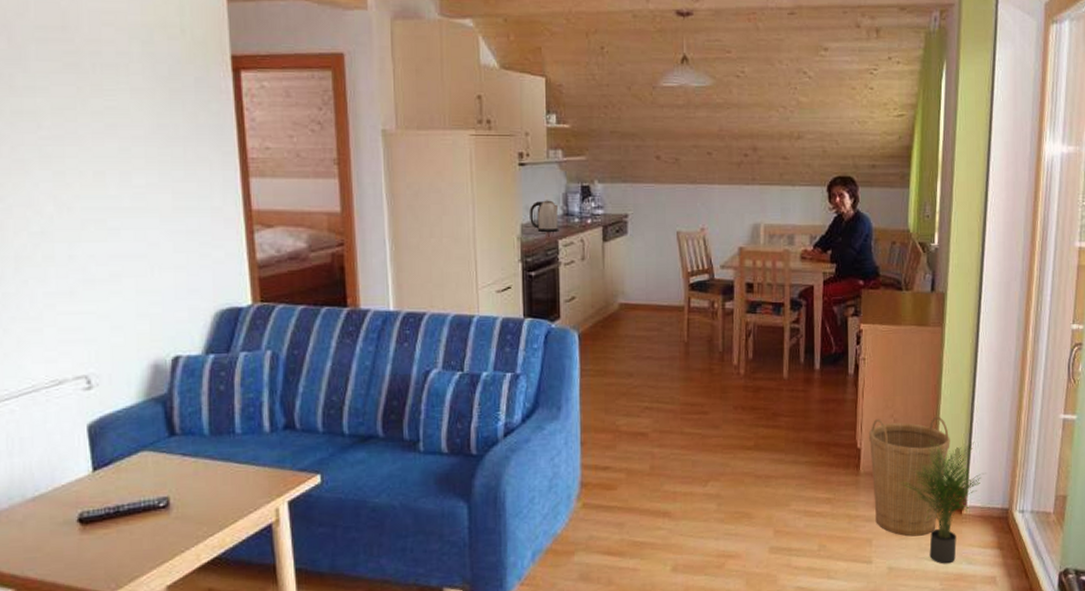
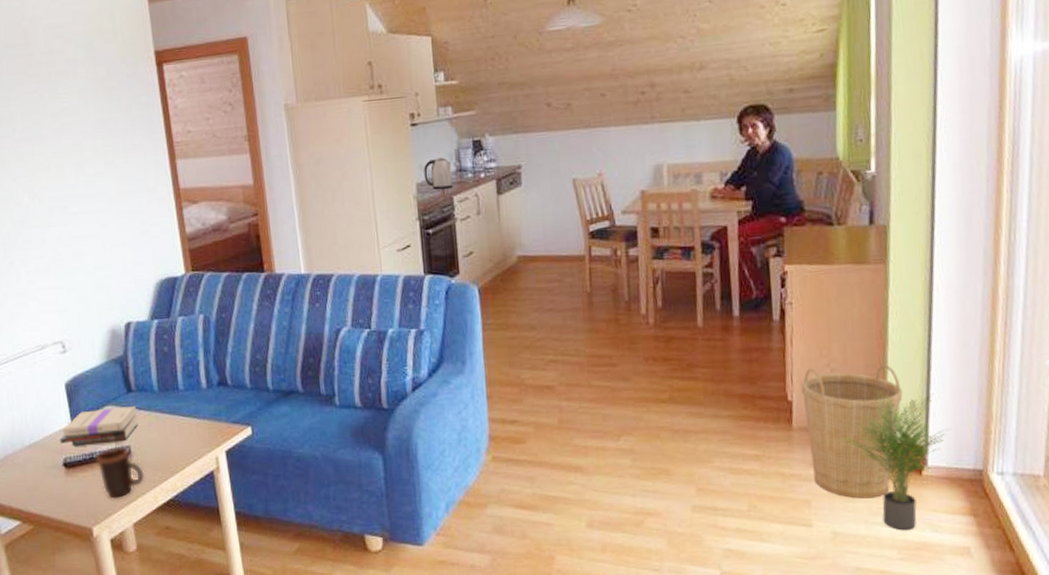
books: none [75,452,181,499] -> present [59,406,138,447]
mug: none [122,497,186,558] -> present [96,445,145,499]

